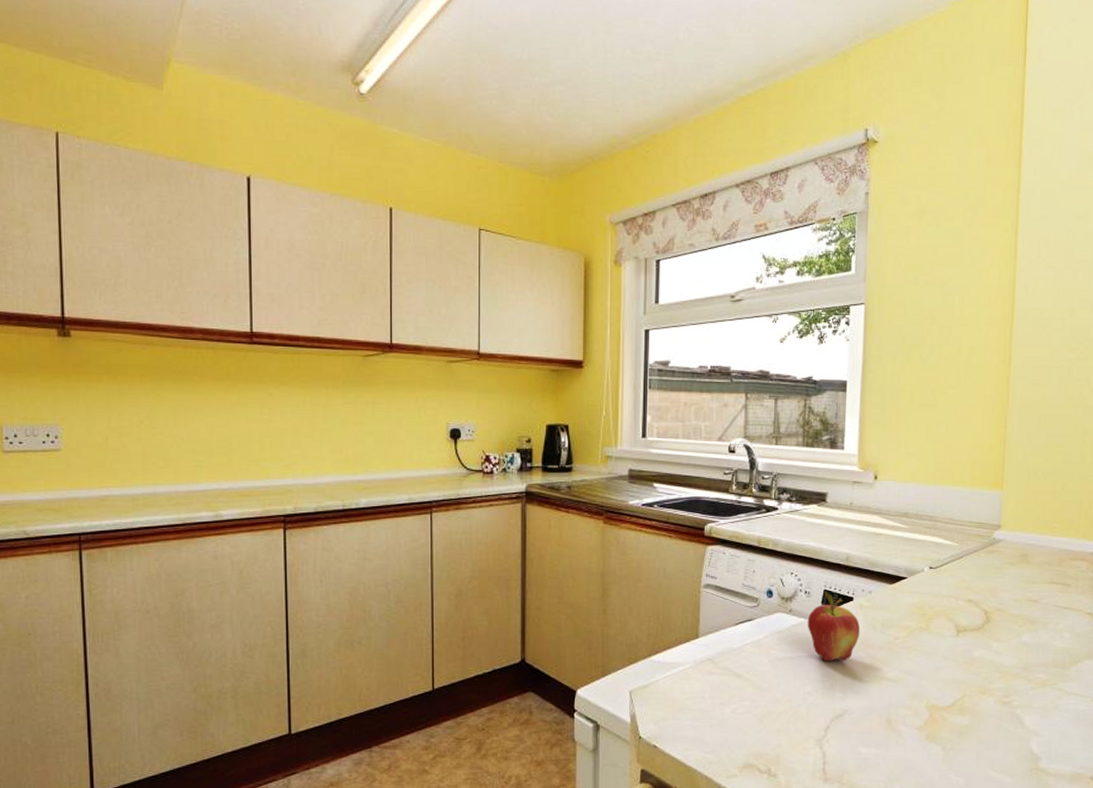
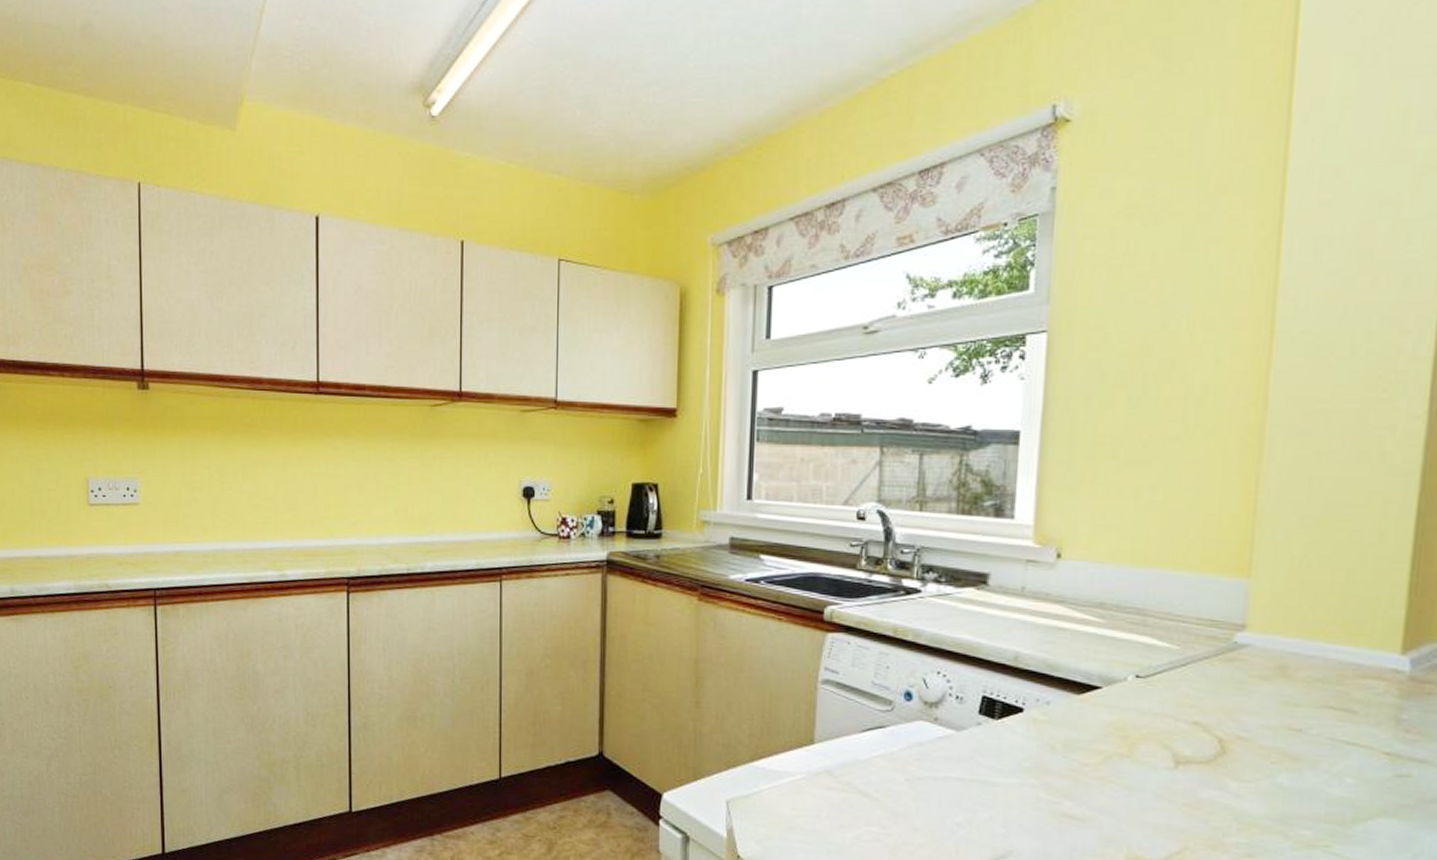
fruit: present [807,590,861,661] -> none [958,696,1033,788]

